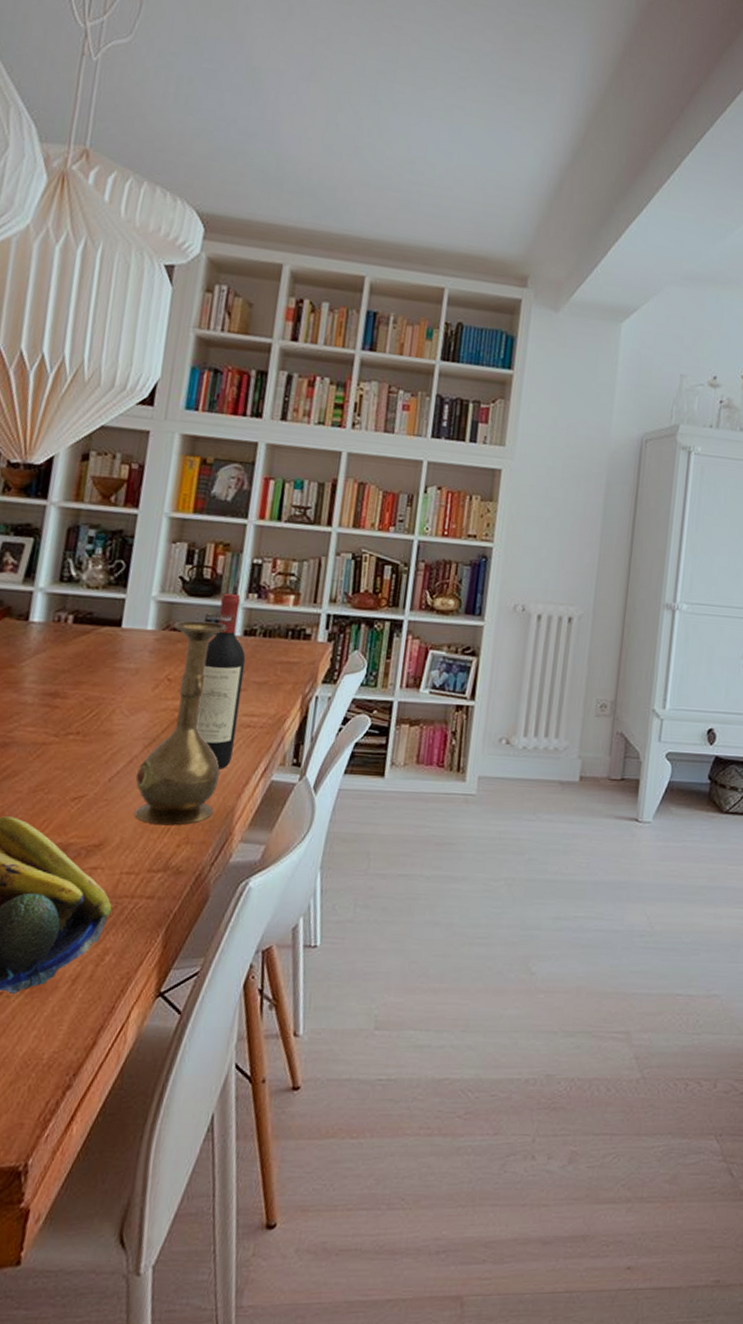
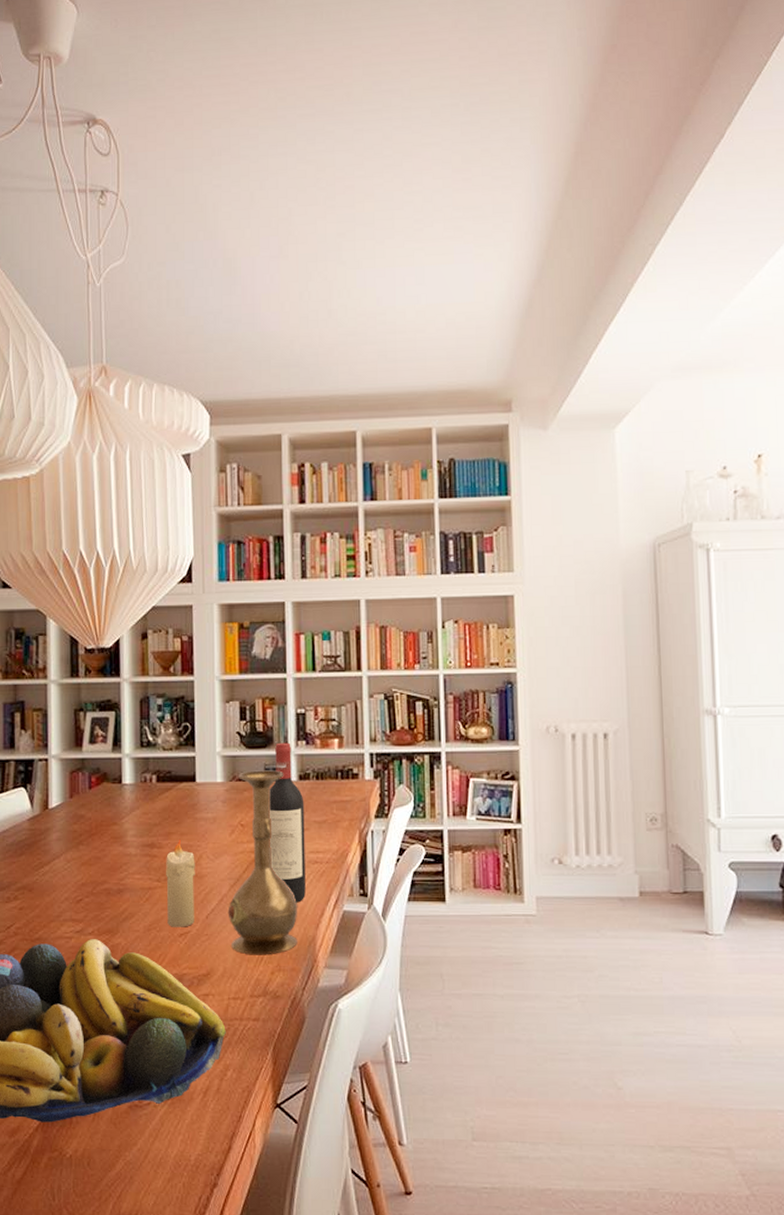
candle: none [59,689,106,790] -> present [166,838,195,927]

